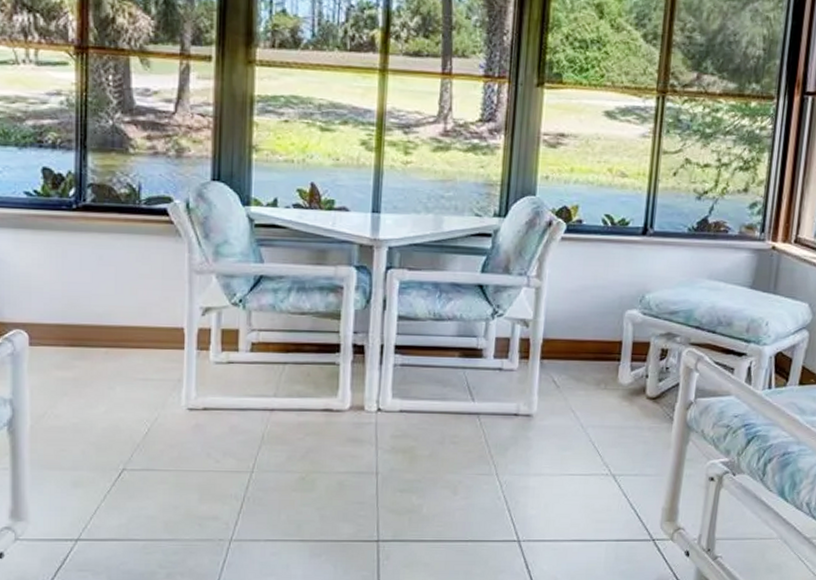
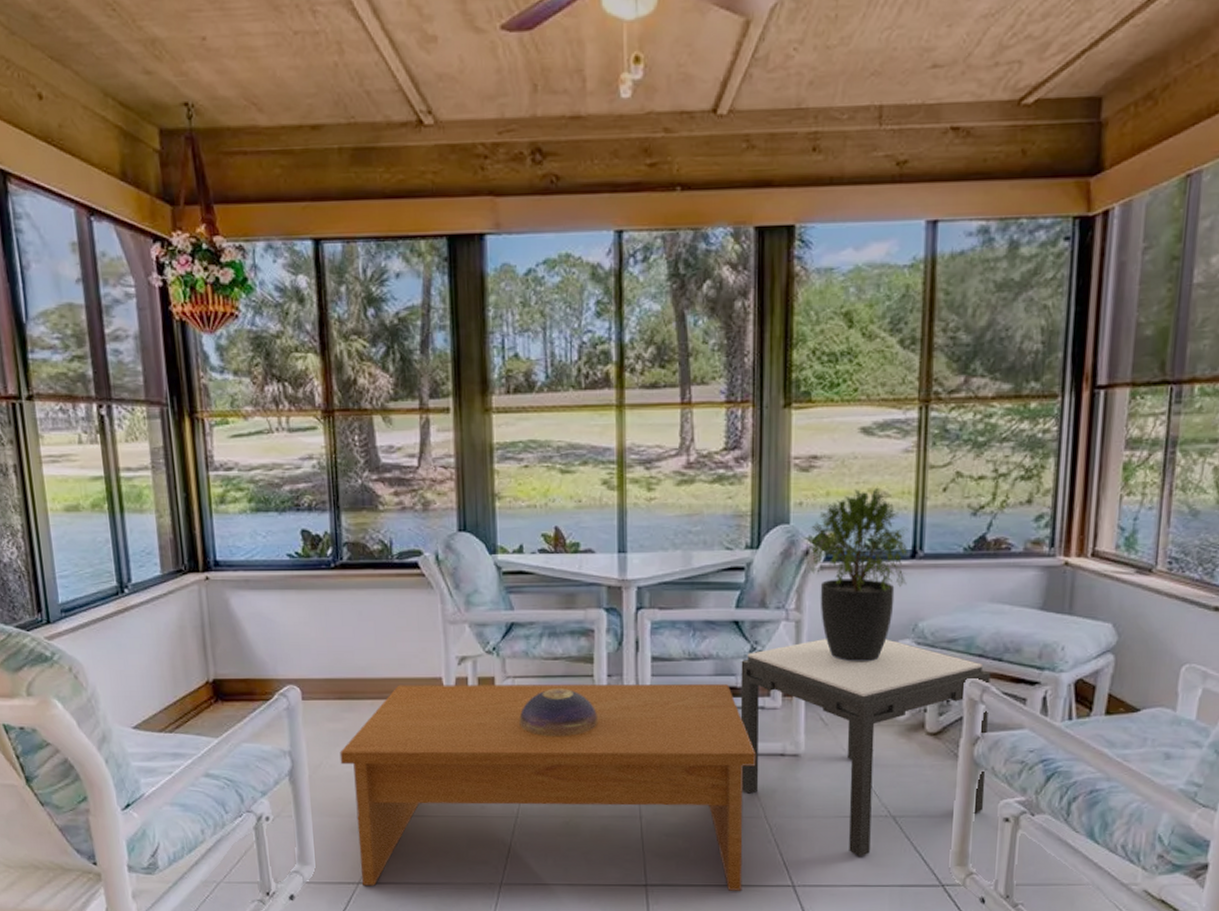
coffee table: none [67,334,492,546] -> present [339,684,756,891]
decorative bowl: none [261,343,342,392] -> present [519,689,599,737]
side table: none [475,306,705,514] -> present [740,639,991,857]
potted plant: none [547,166,641,329] -> present [805,486,908,662]

